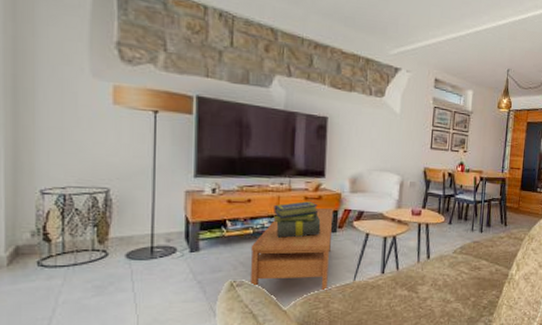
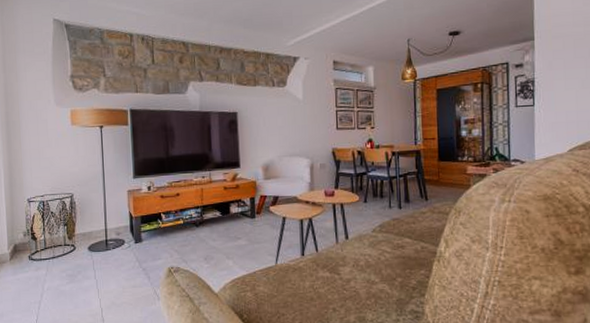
coffee table: present [250,208,334,292] -> none [182,196,252,276]
stack of books: present [273,201,321,238] -> none [198,191,241,226]

